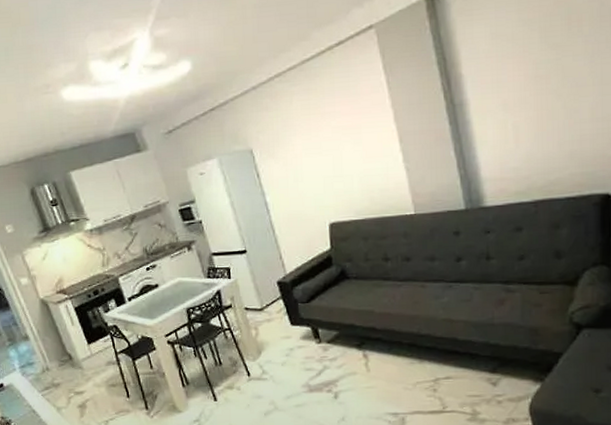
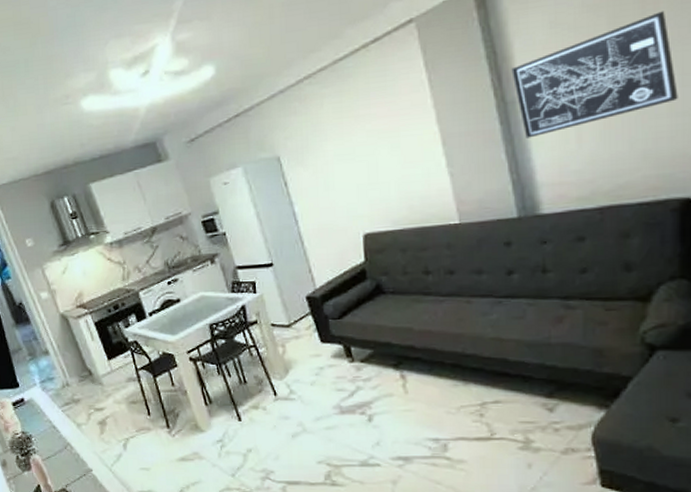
wall art: none [459,28,598,138] -> present [511,11,678,138]

